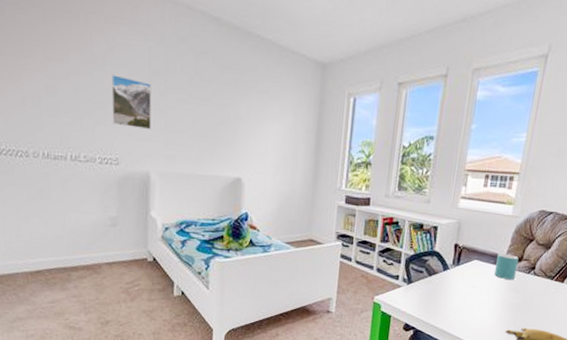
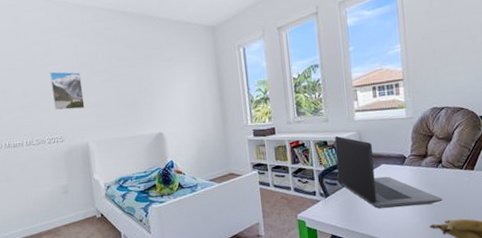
laptop computer: none [425,220,526,310] -> present [335,135,443,209]
mug: present [494,253,519,280] -> none [403,153,425,177]

